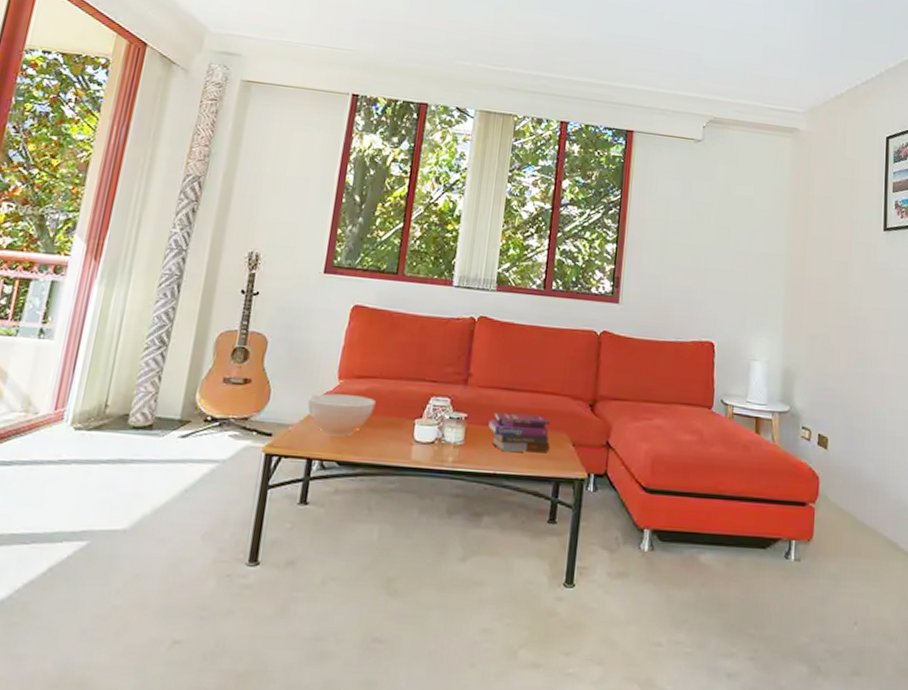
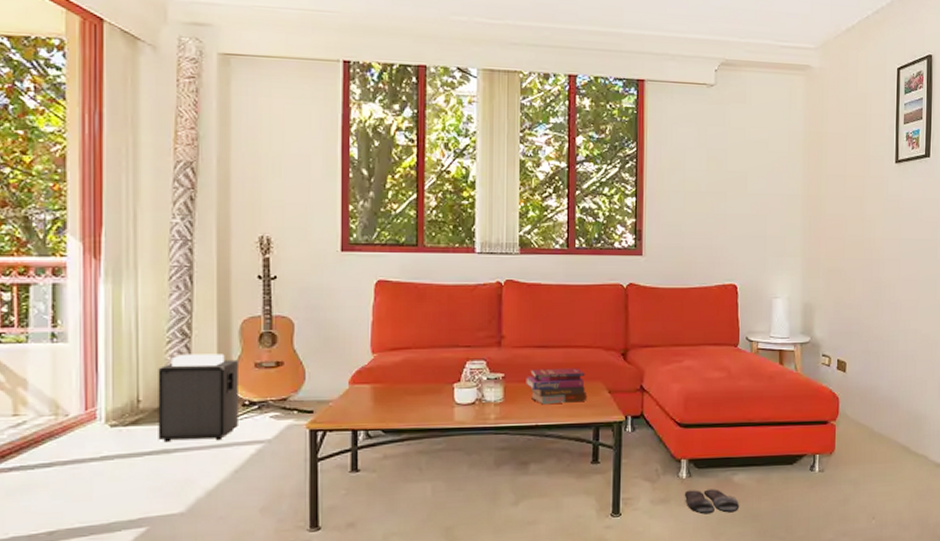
amplifier: none [117,362,208,456] -> present [158,353,238,443]
bowl: present [307,393,376,437] -> none [344,367,412,407]
slippers: none [645,565,704,598] -> present [685,489,739,514]

